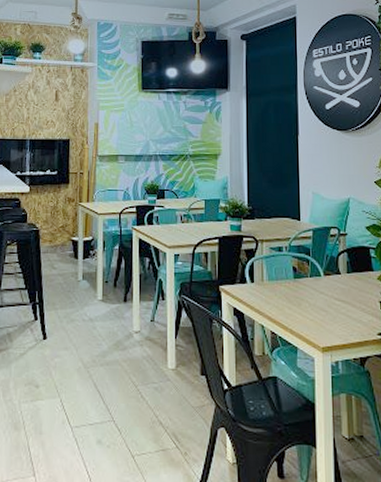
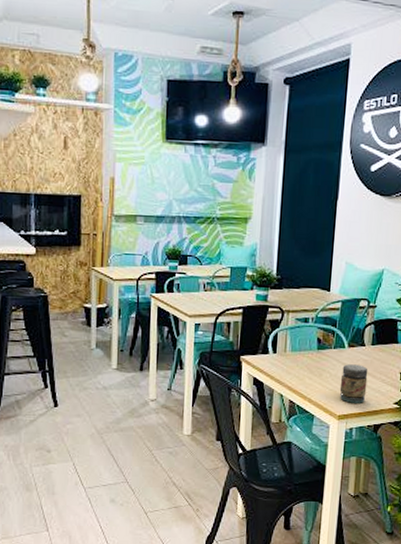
jar: none [320,293,348,334] -> present [339,364,368,403]

